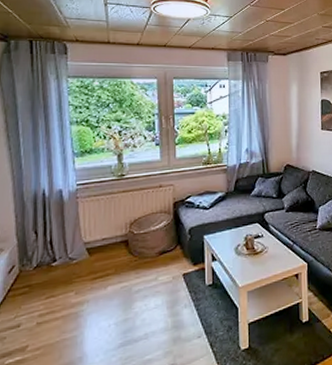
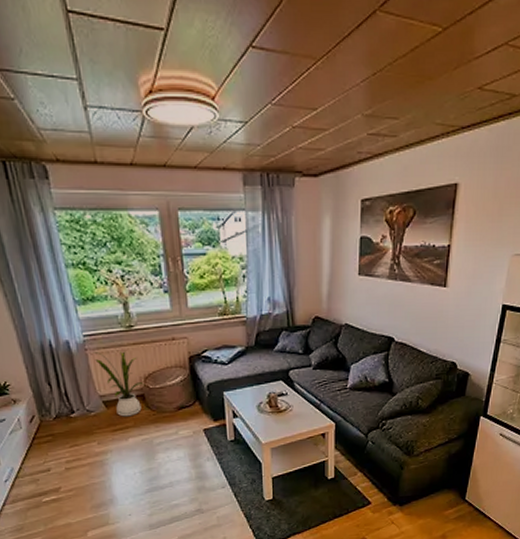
house plant: none [83,198,130,264] -> present [93,351,145,417]

